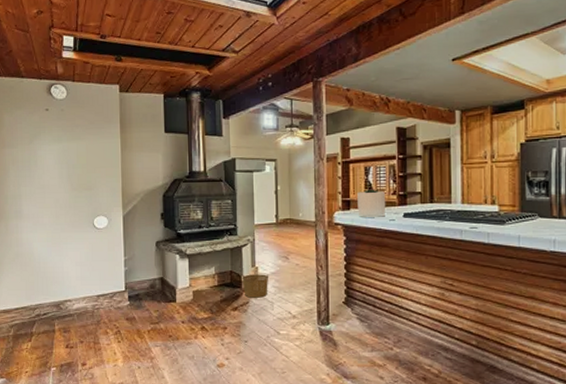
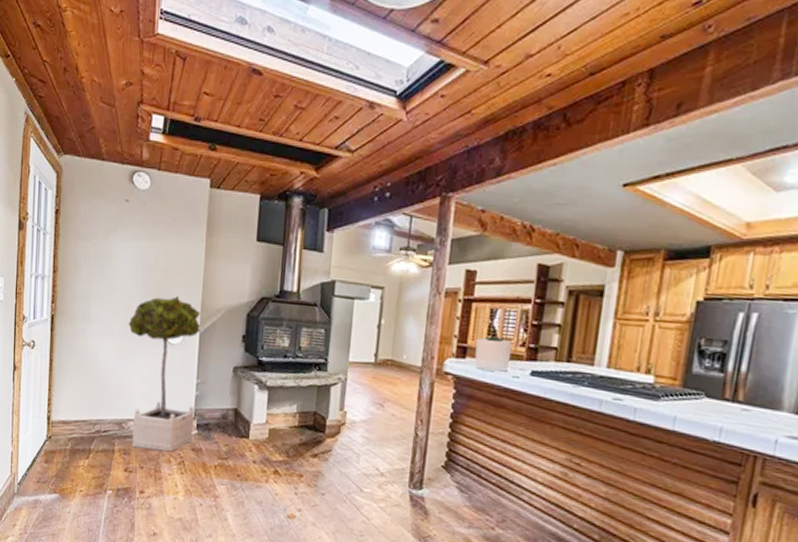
potted tree: none [57,186,126,324] -> present [128,295,201,452]
basket: present [242,274,269,298] -> none [326,417,359,448]

